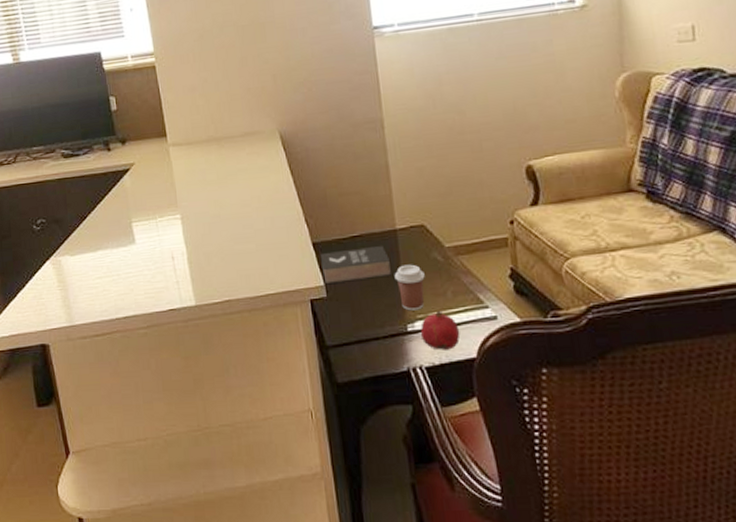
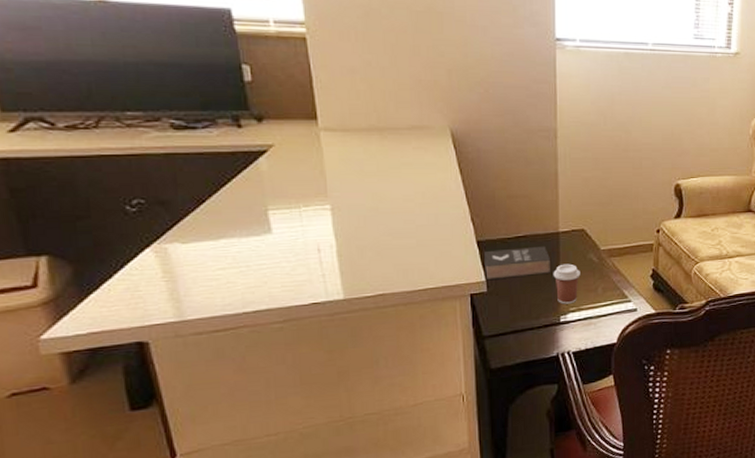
fruit: present [420,310,460,350] -> none [571,304,605,338]

